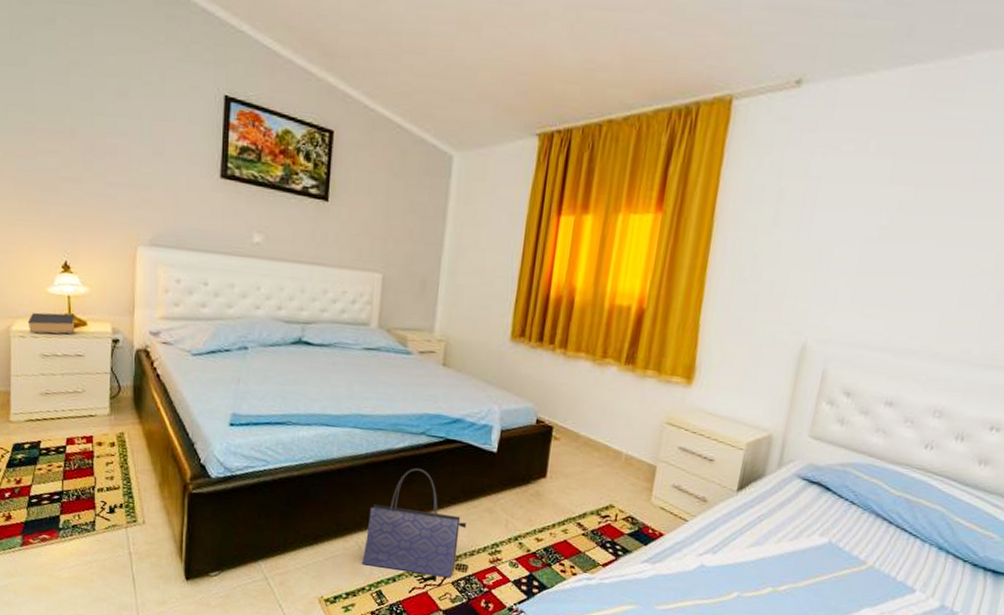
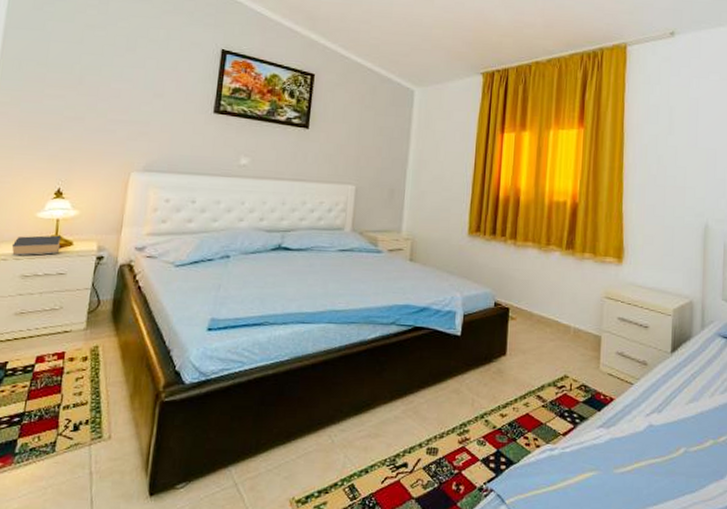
tote bag: present [361,467,467,578] -> none [334,356,436,464]

